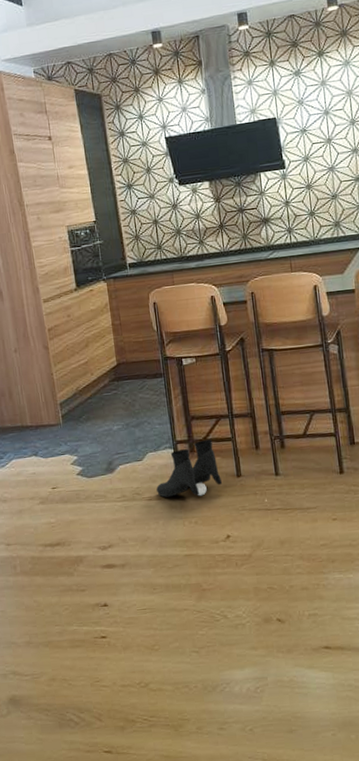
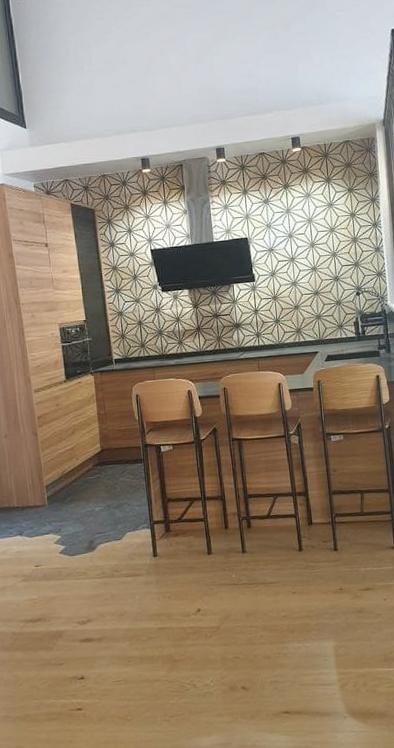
boots: present [156,439,222,498] -> none [134,520,194,574]

